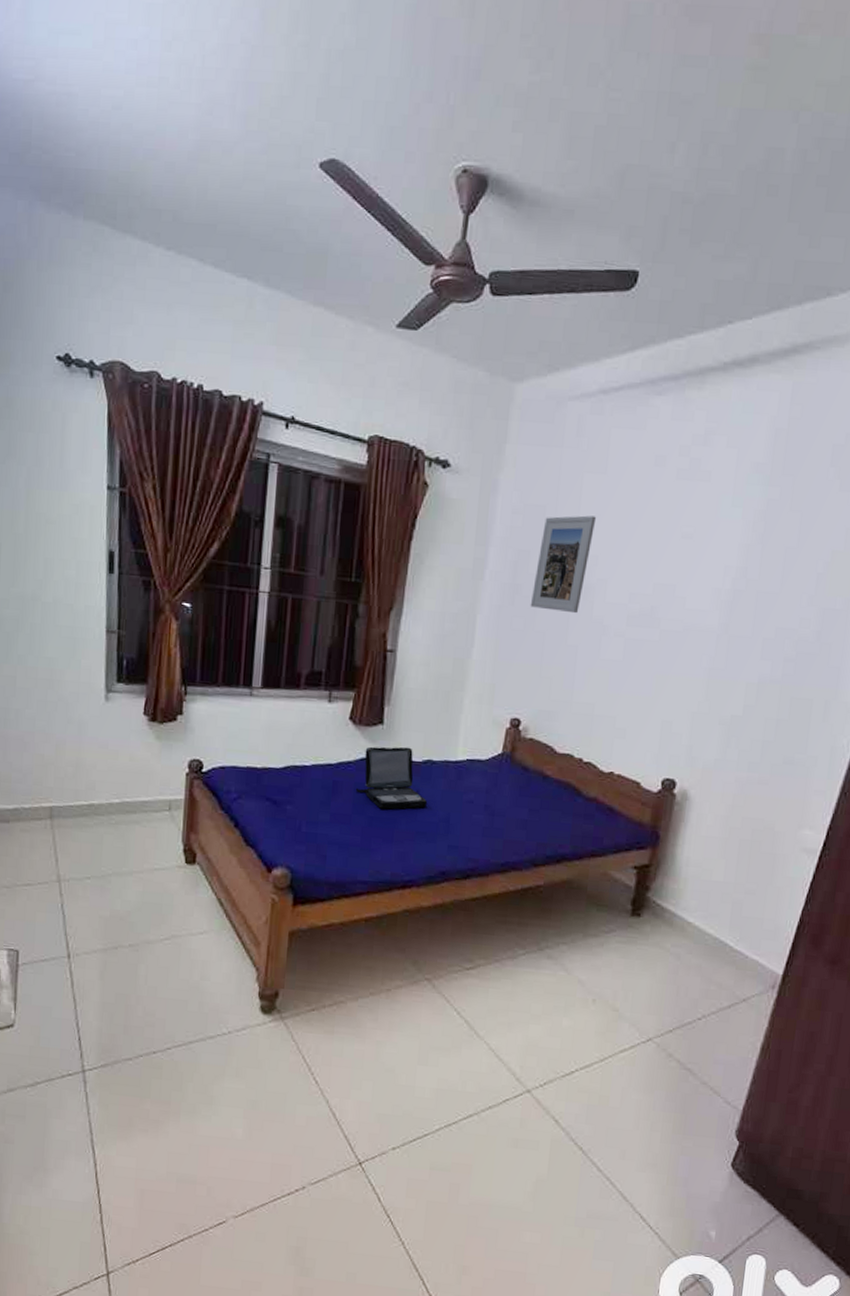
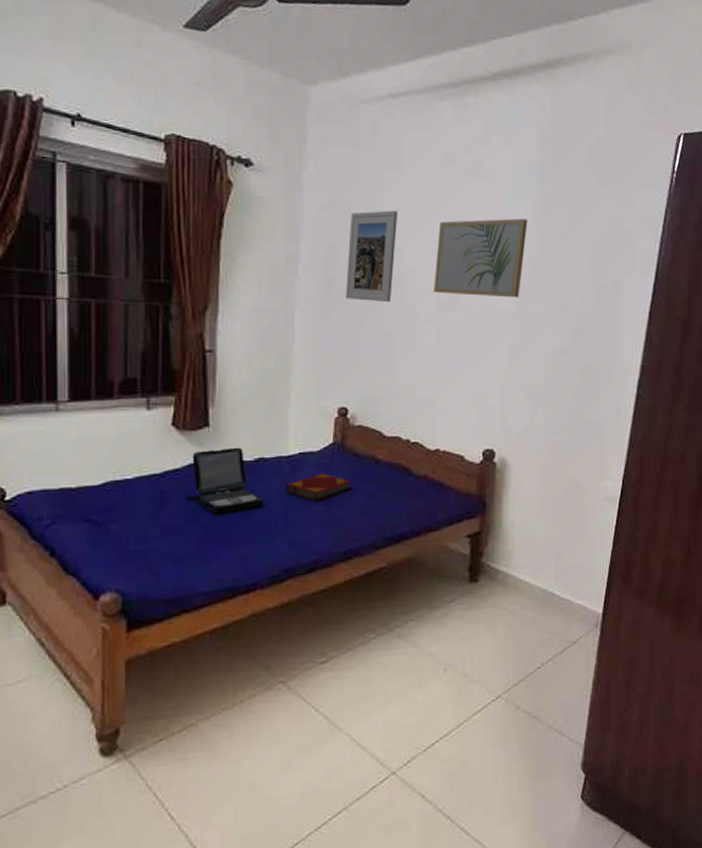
hardback book: none [449,781,517,810] -> present [285,472,352,501]
wall art: none [627,527,746,617] -> present [434,218,528,298]

